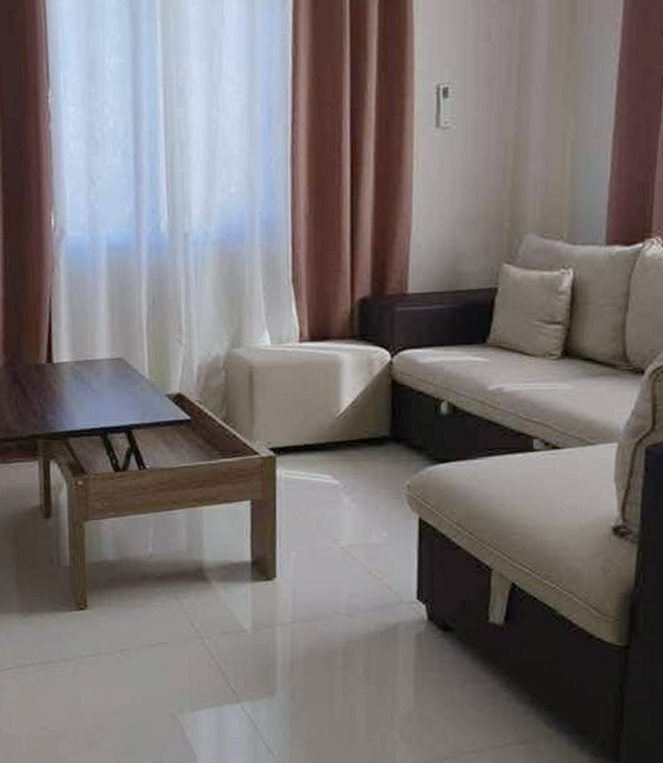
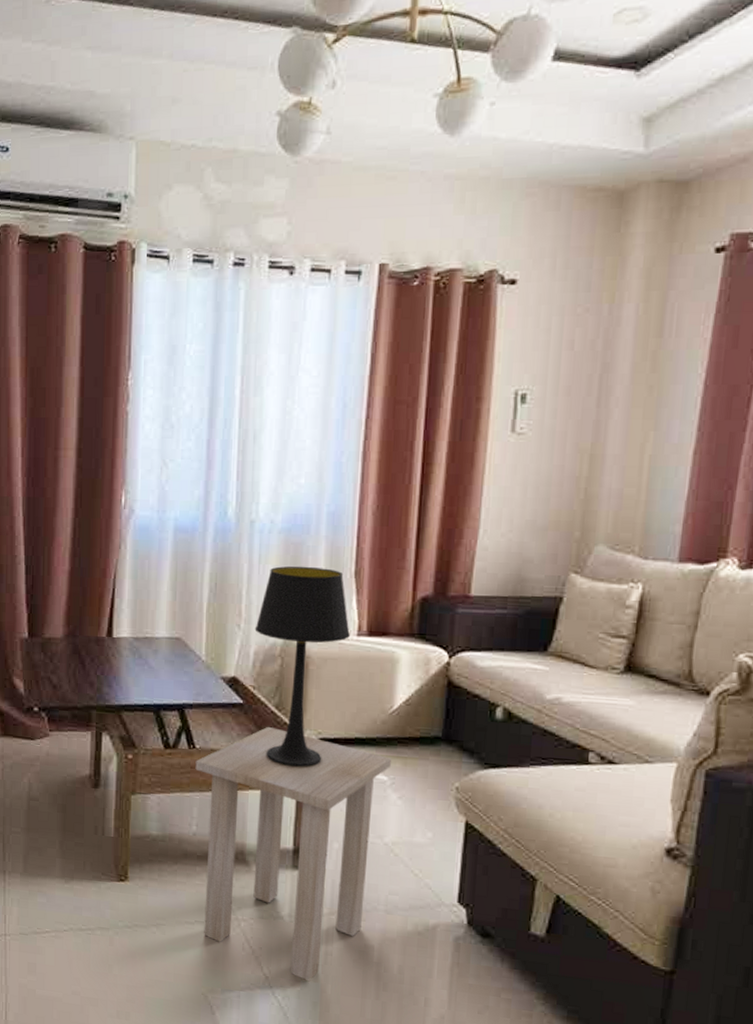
side table: none [147,440,343,692] -> present [195,726,392,982]
table lamp: none [196,276,292,480] -> present [254,565,350,768]

